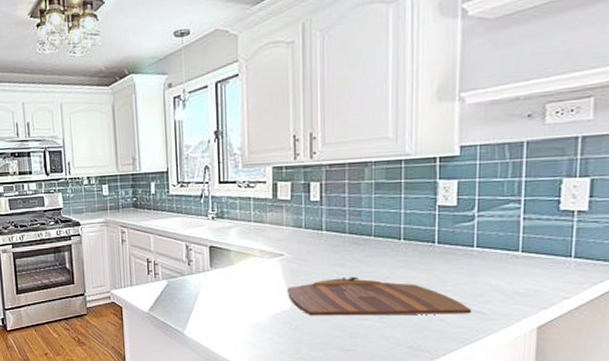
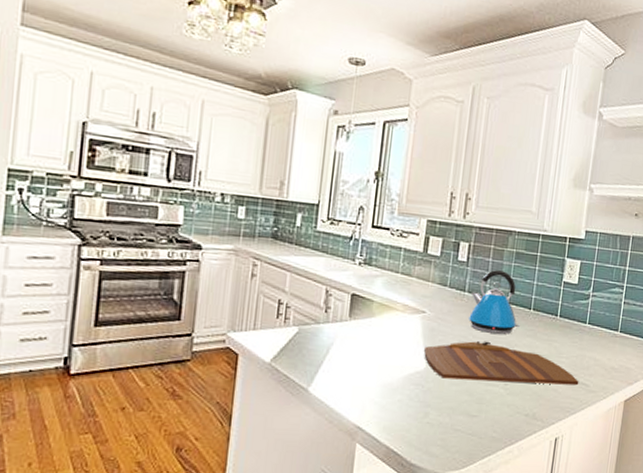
kettle: none [330,204,390,268] -> present [469,270,520,334]

